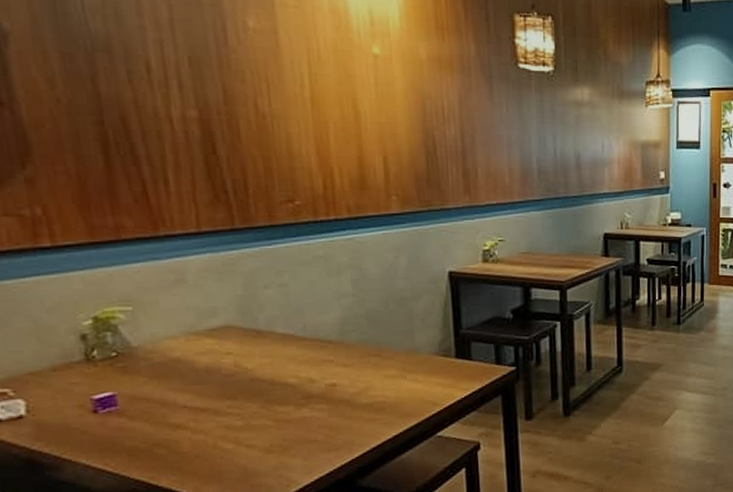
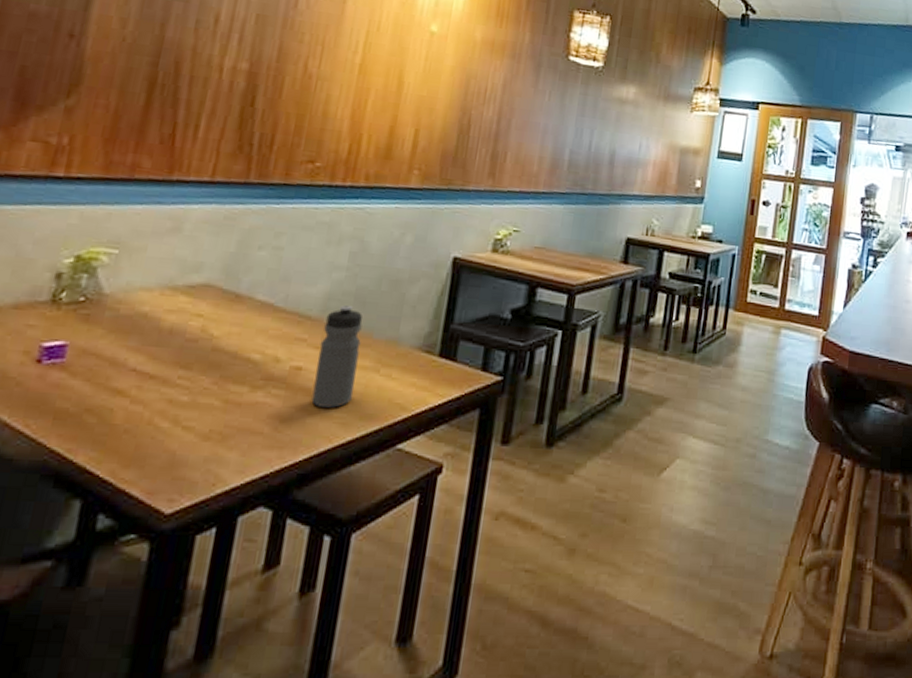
water bottle: none [345,327,389,413] -> present [311,305,363,408]

